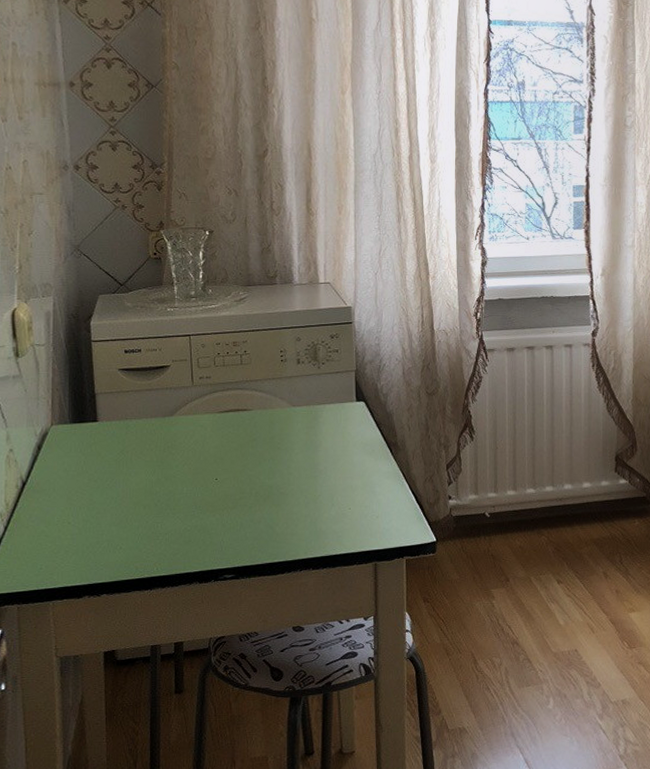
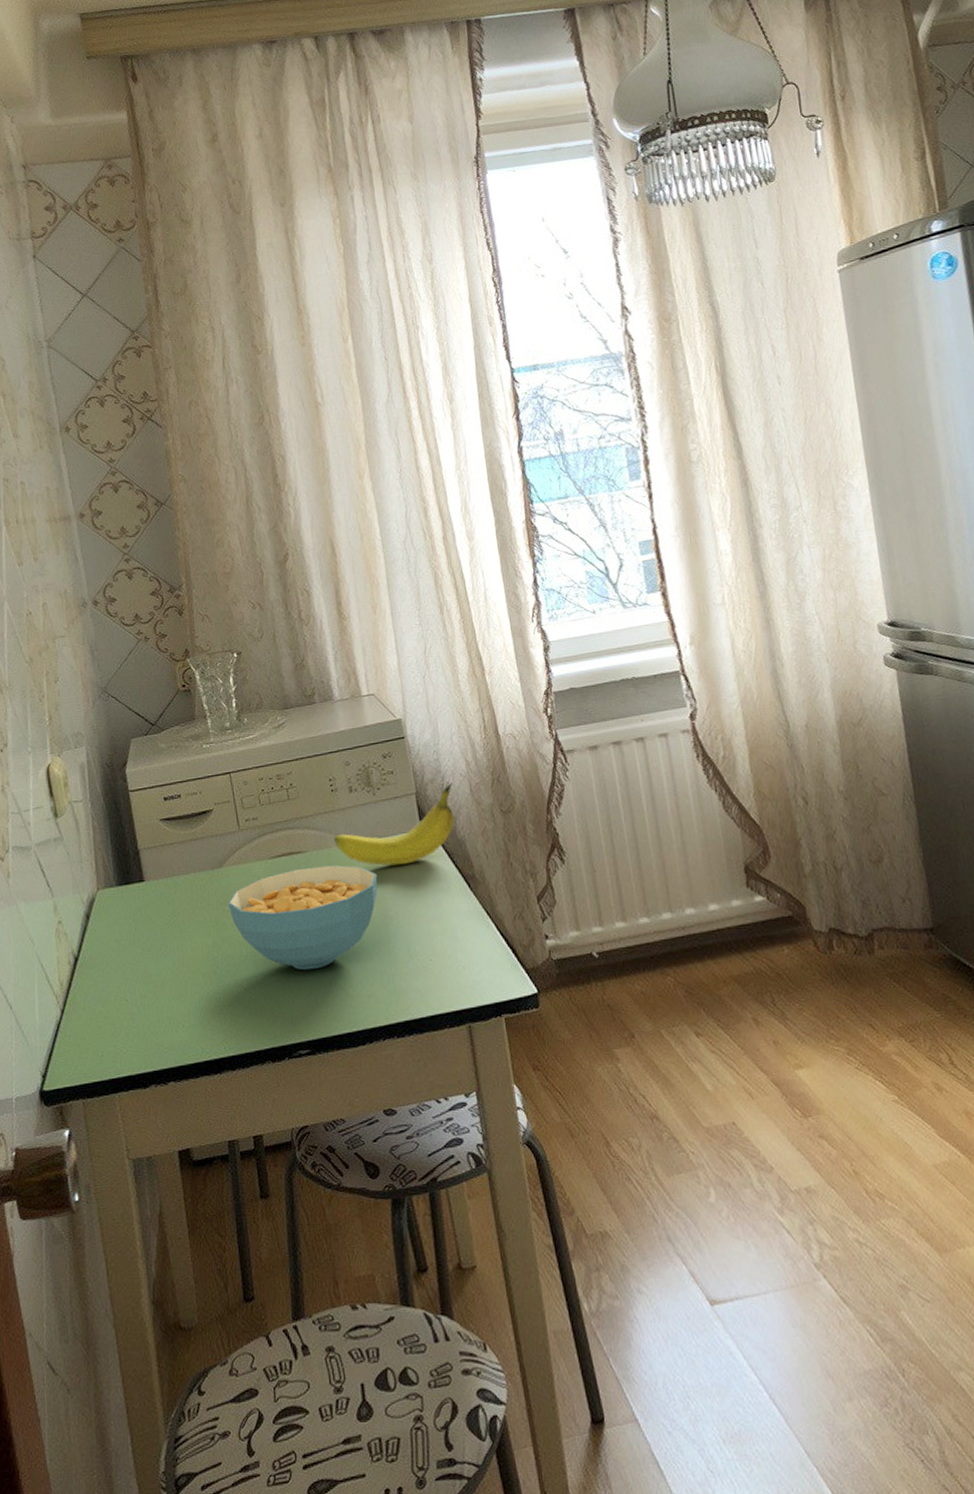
cereal bowl: none [175,423,313,509] -> present [228,865,378,971]
fruit: none [278,365,388,429] -> present [334,783,455,866]

